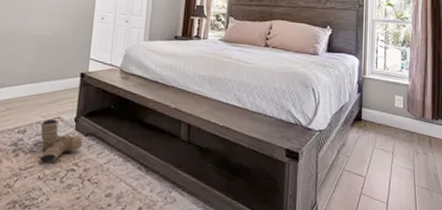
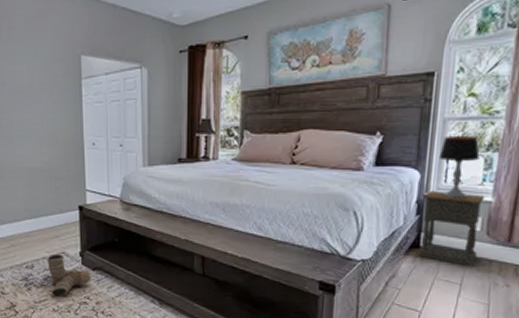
nightstand: none [361,74,404,138] -> present [418,190,485,268]
table lamp: none [371,33,398,81] -> present [439,135,480,198]

